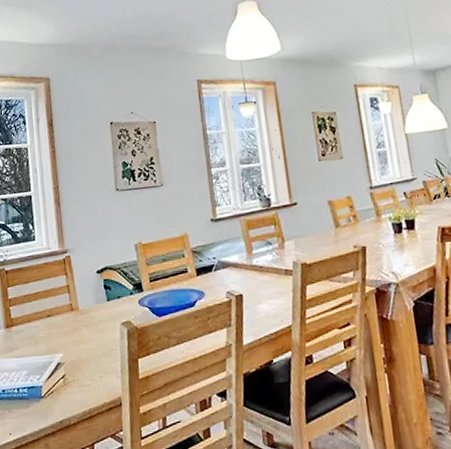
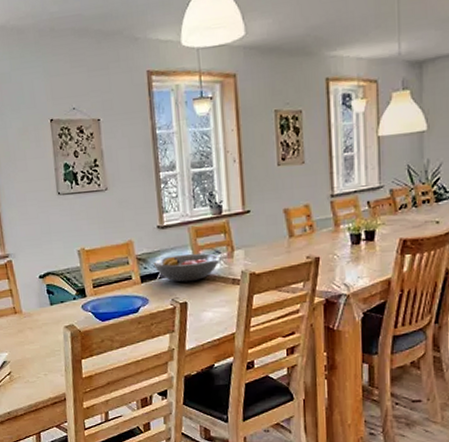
fruit bowl: none [208,244,272,274] -> present [153,253,221,282]

